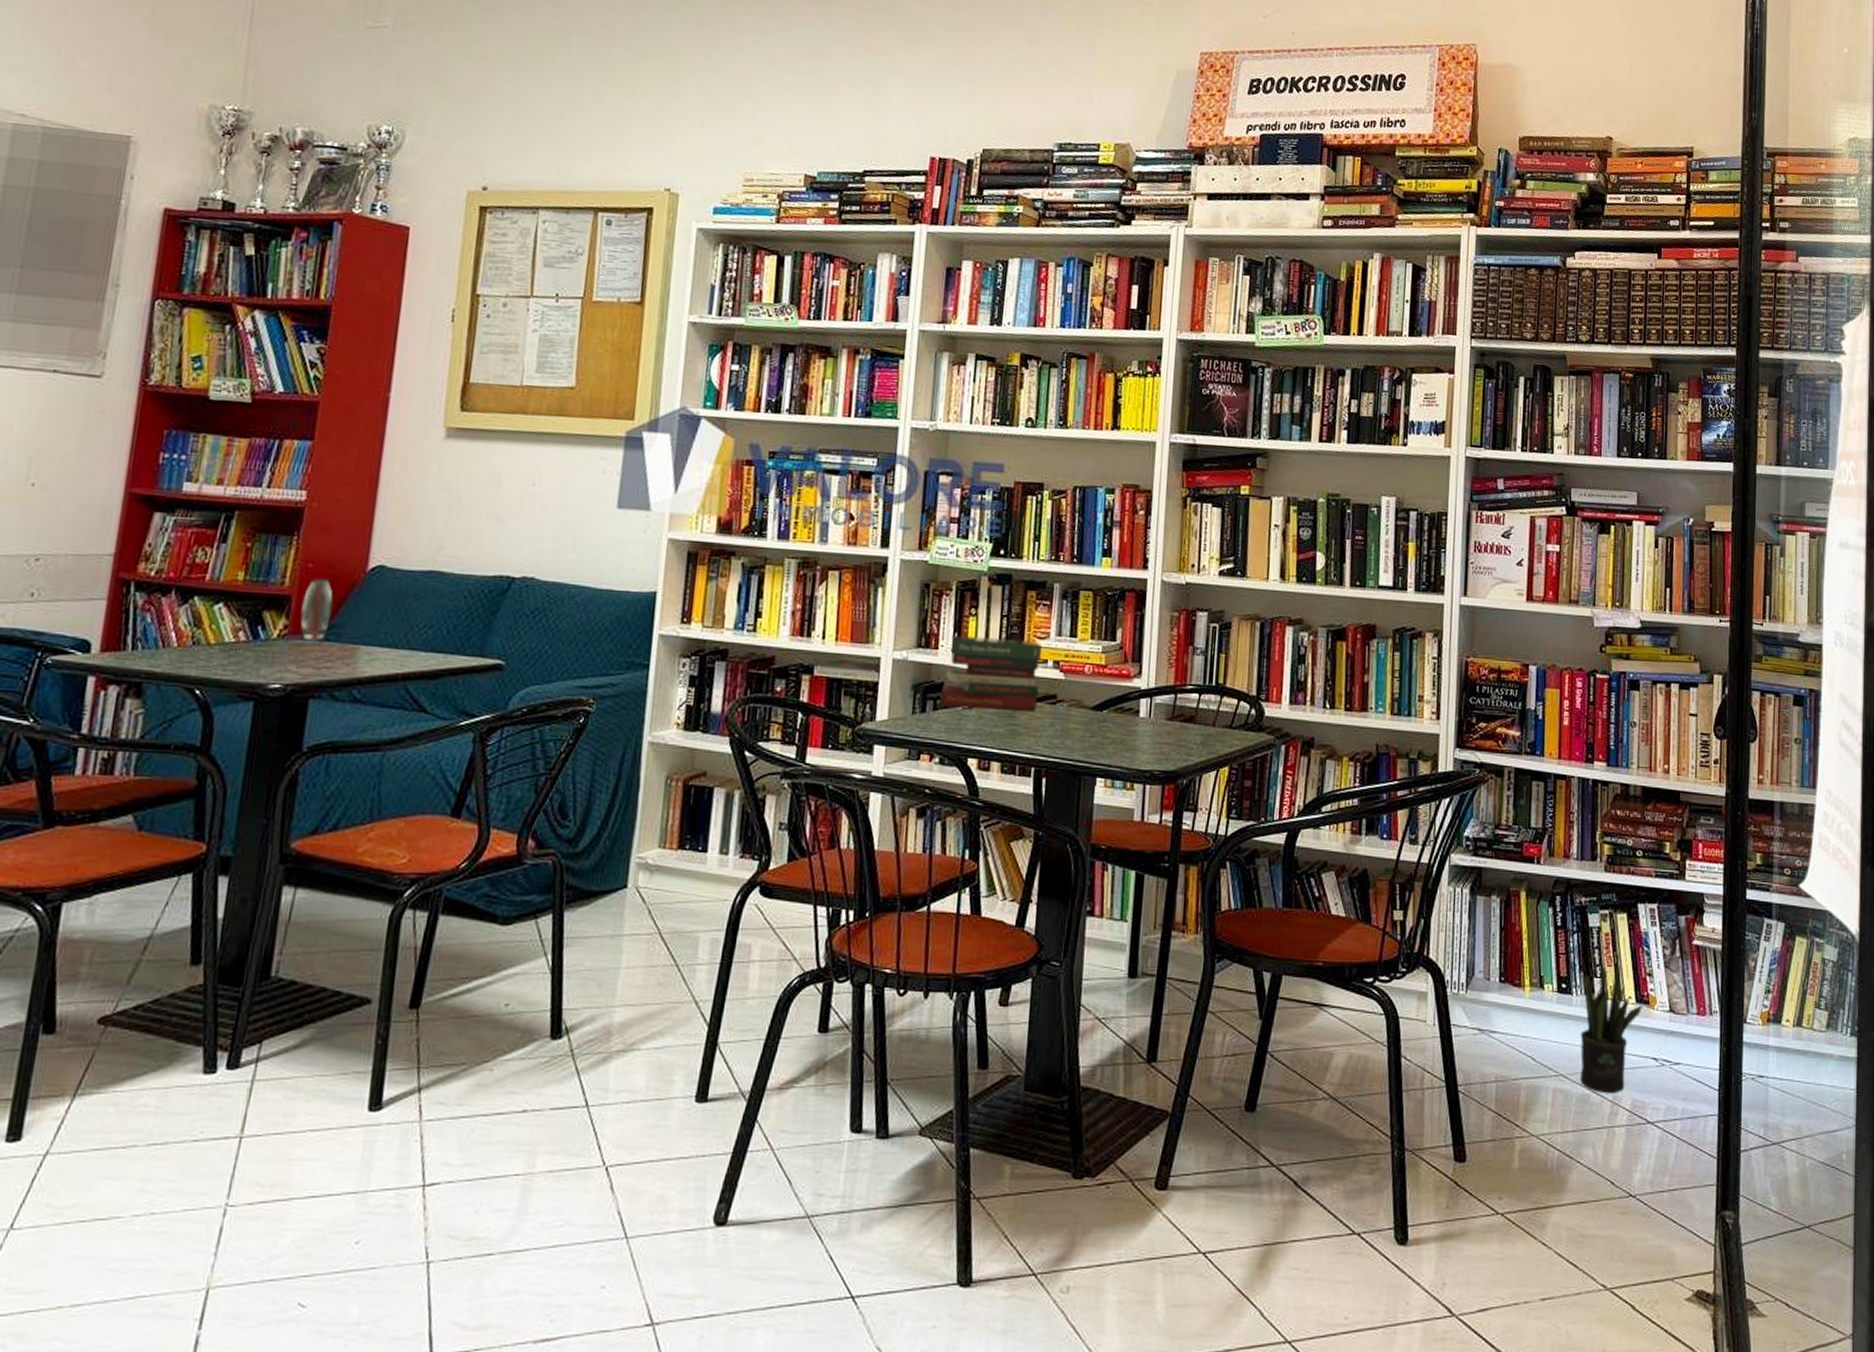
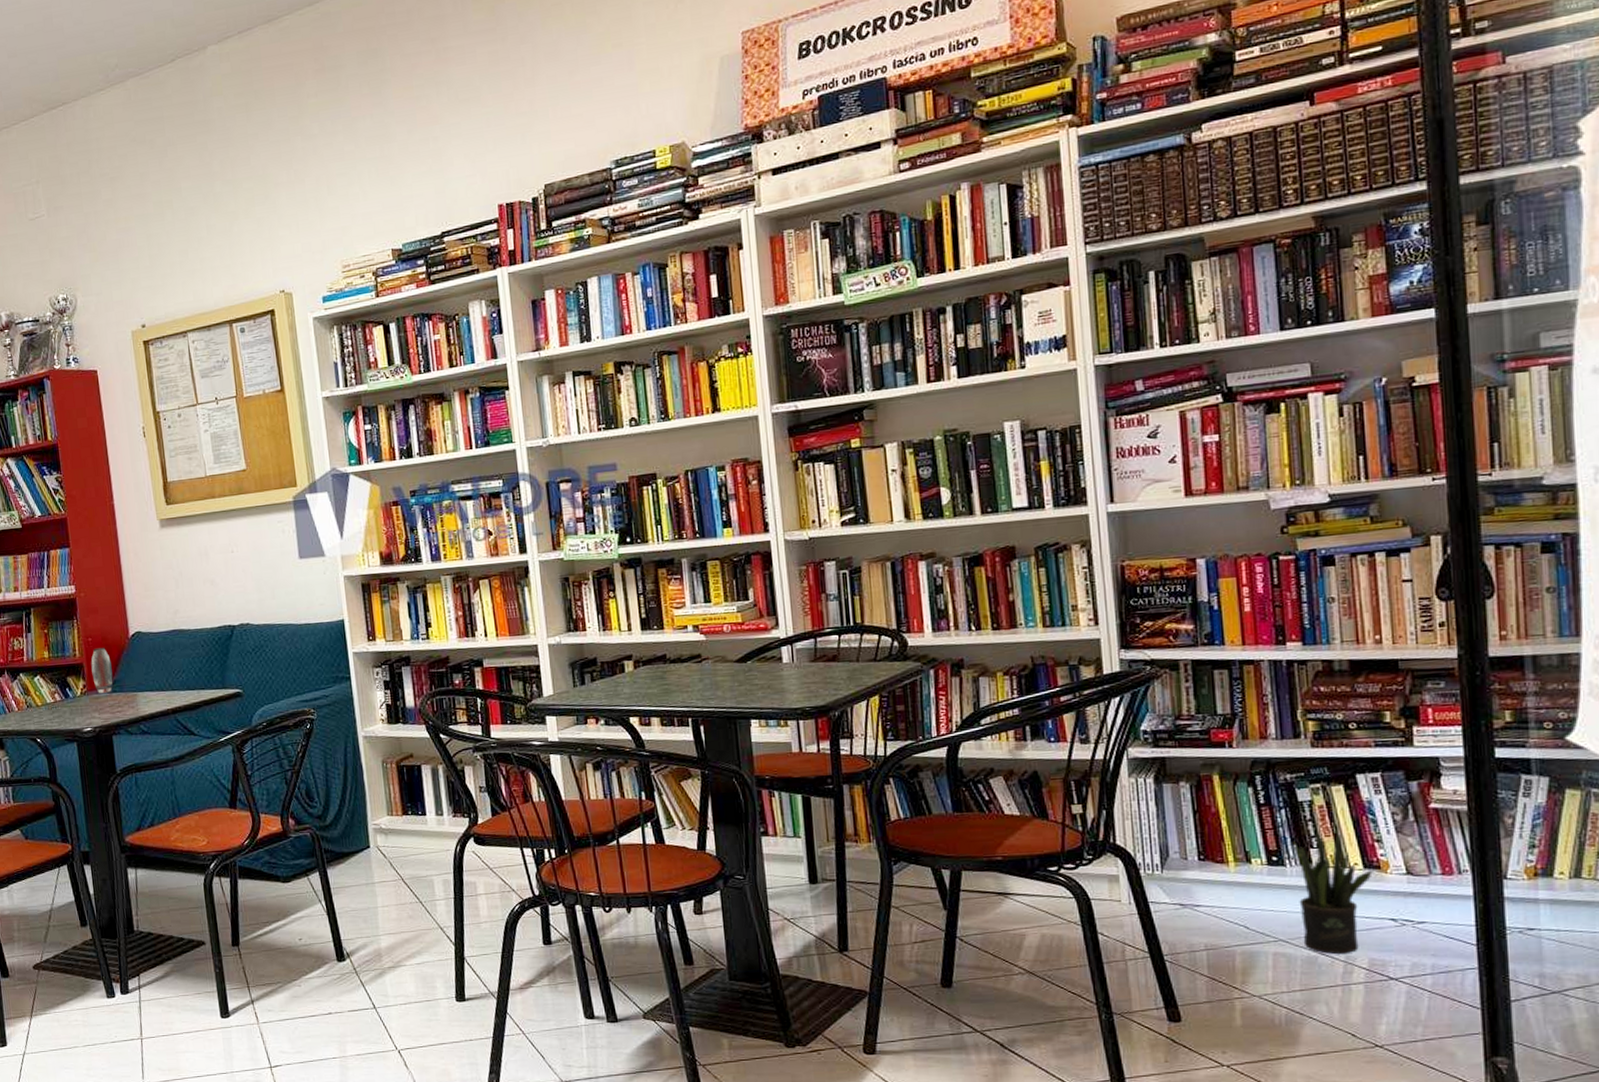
books: present [941,635,1042,713] -> none [596,611,685,678]

